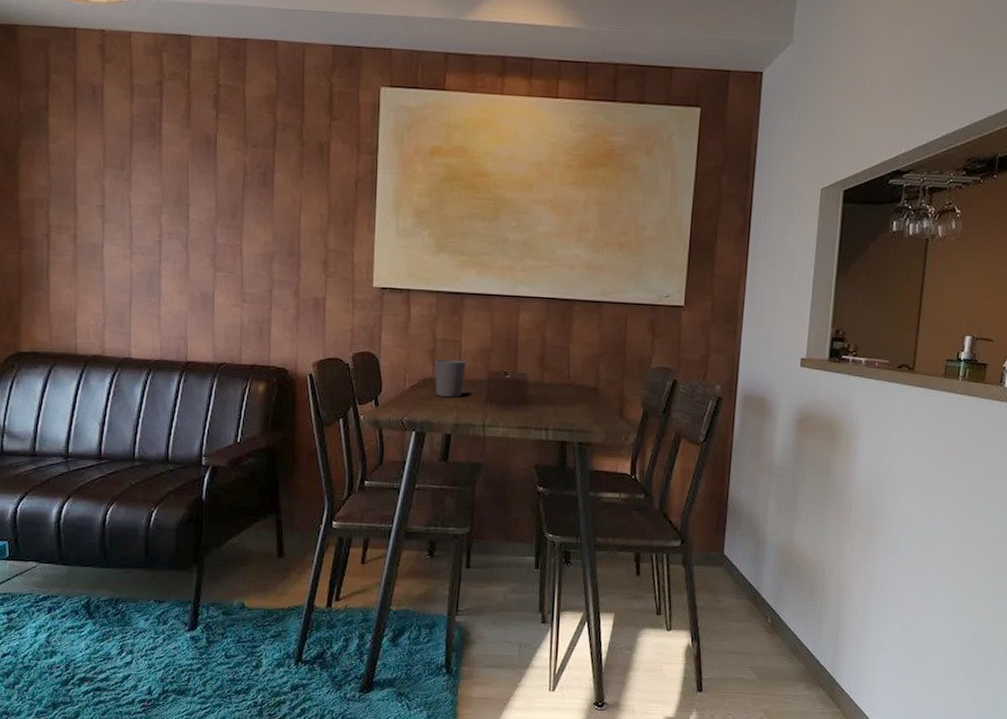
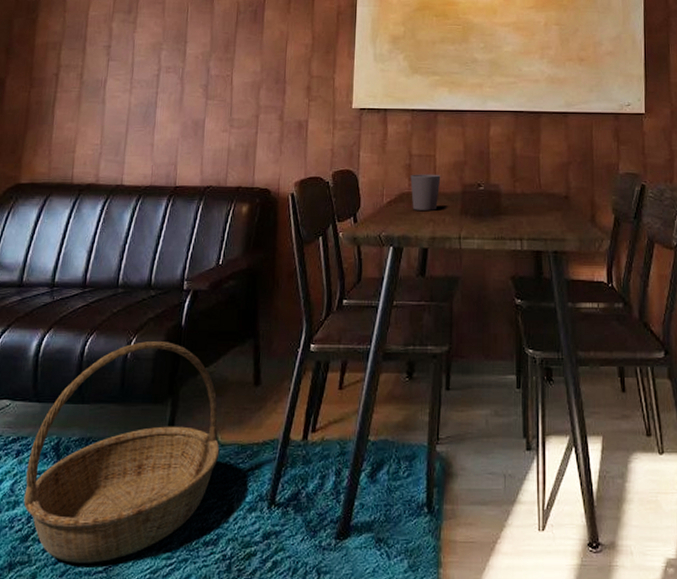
basket: none [60,513,247,705] -> present [23,341,220,563]

